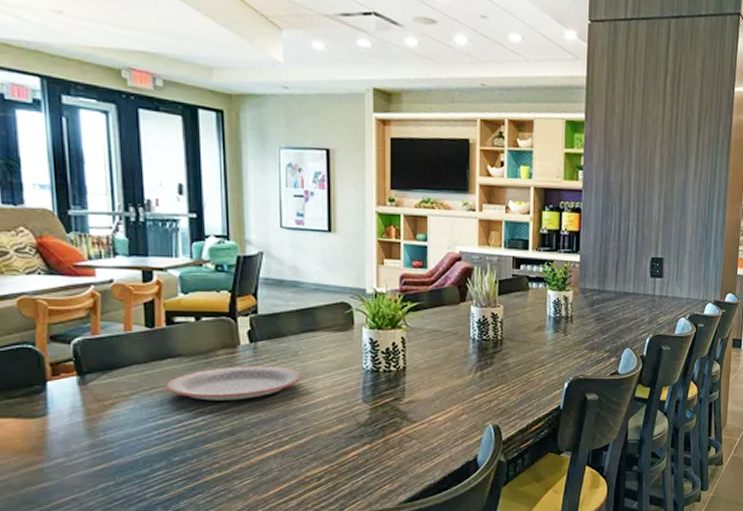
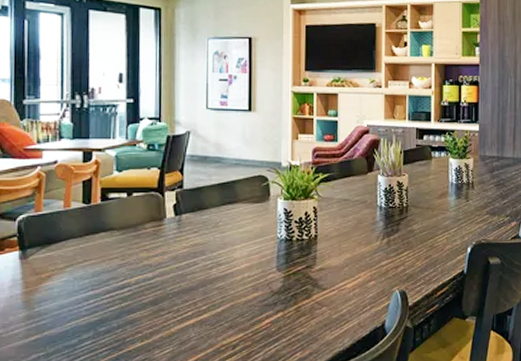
plate: present [165,366,302,401] -> none [96,237,221,272]

